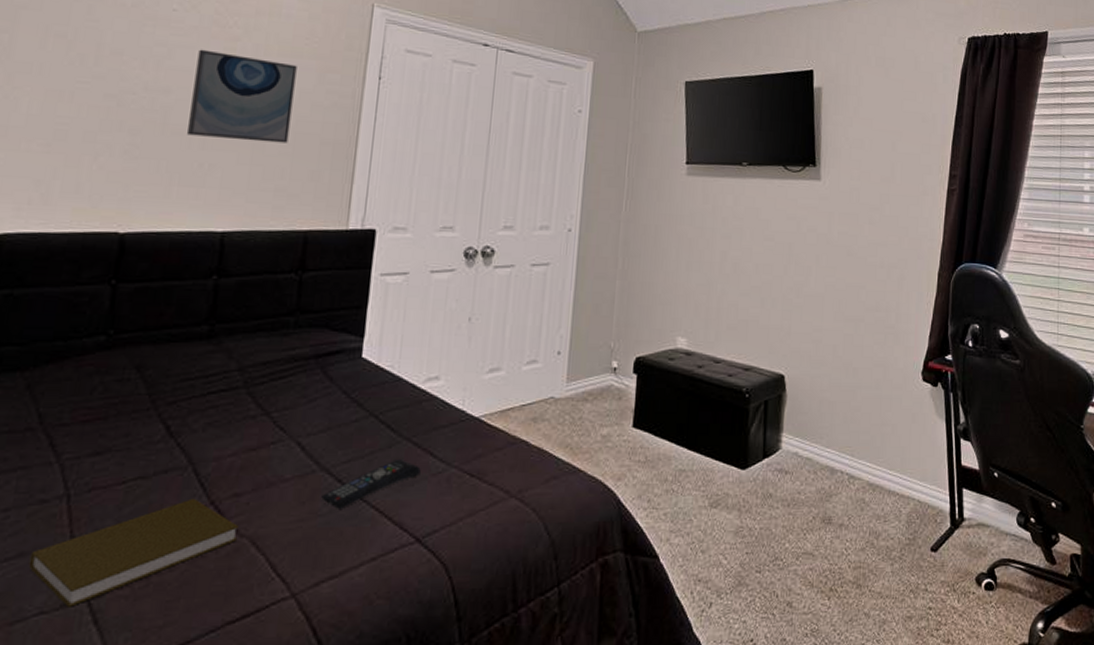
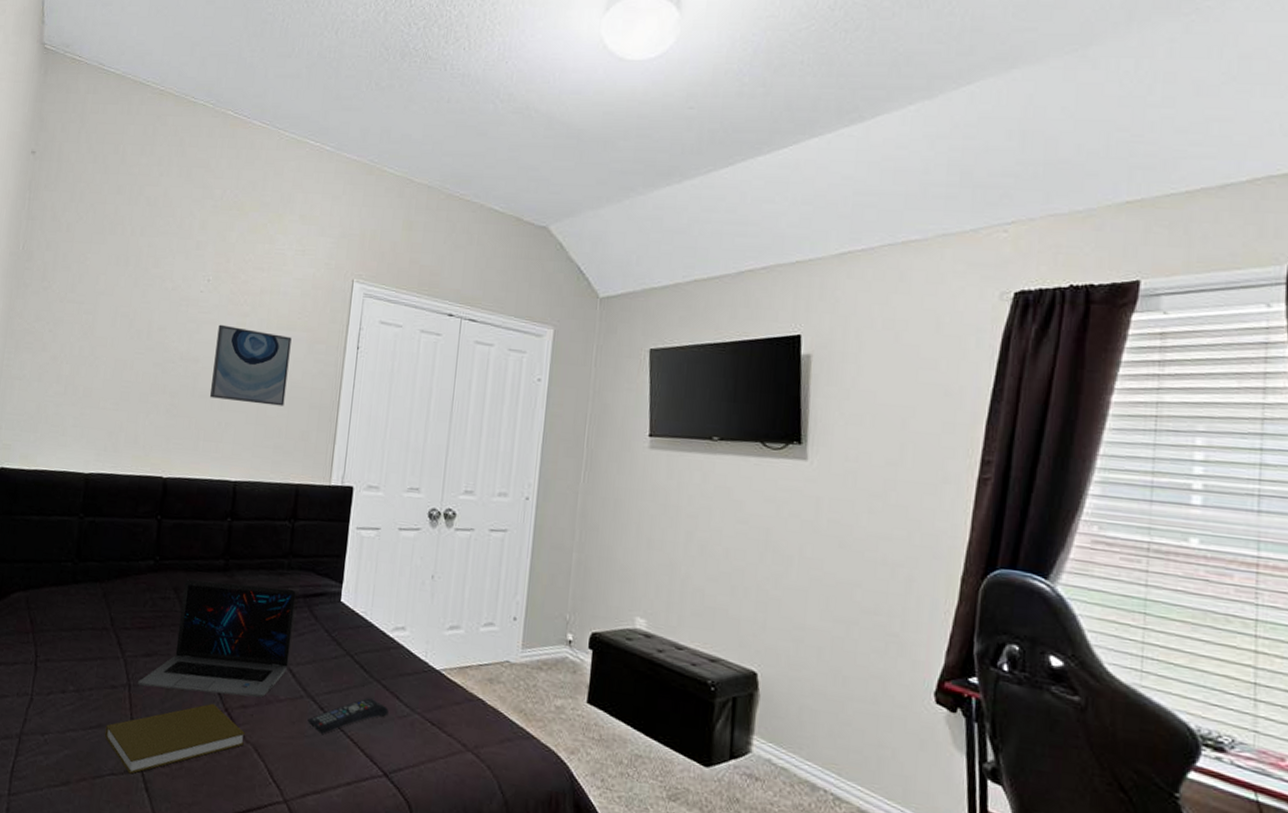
laptop: none [81,350,305,493] -> present [138,579,296,698]

